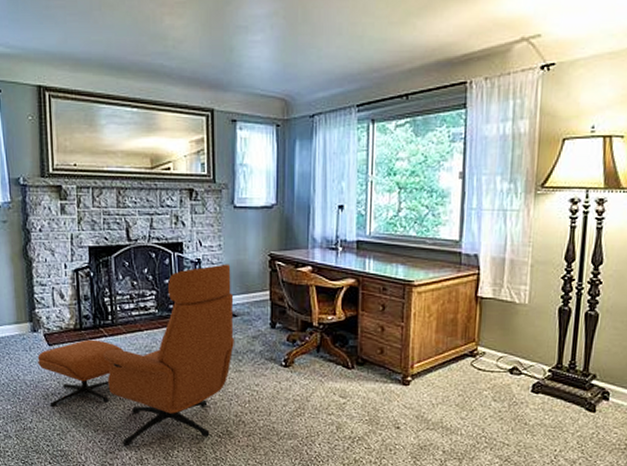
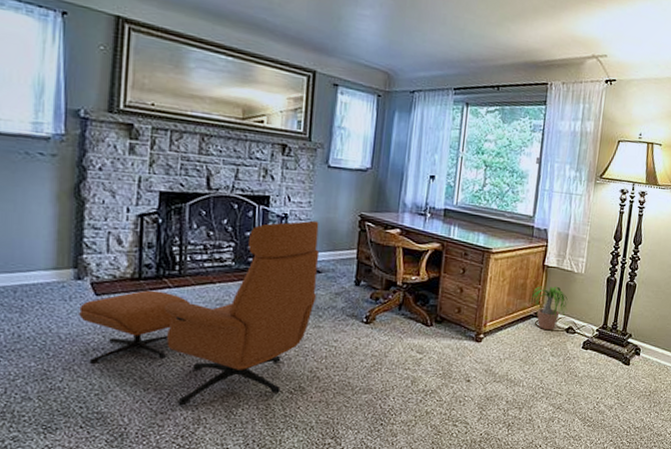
potted plant: none [460,320,511,371] -> present [527,286,569,330]

